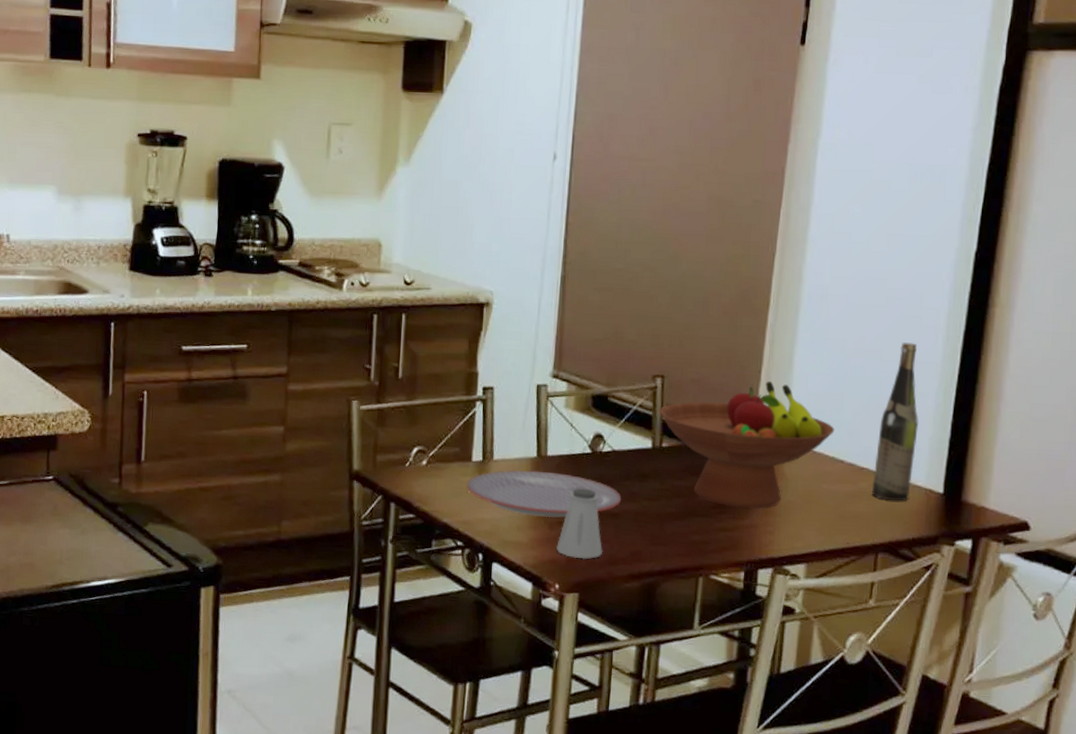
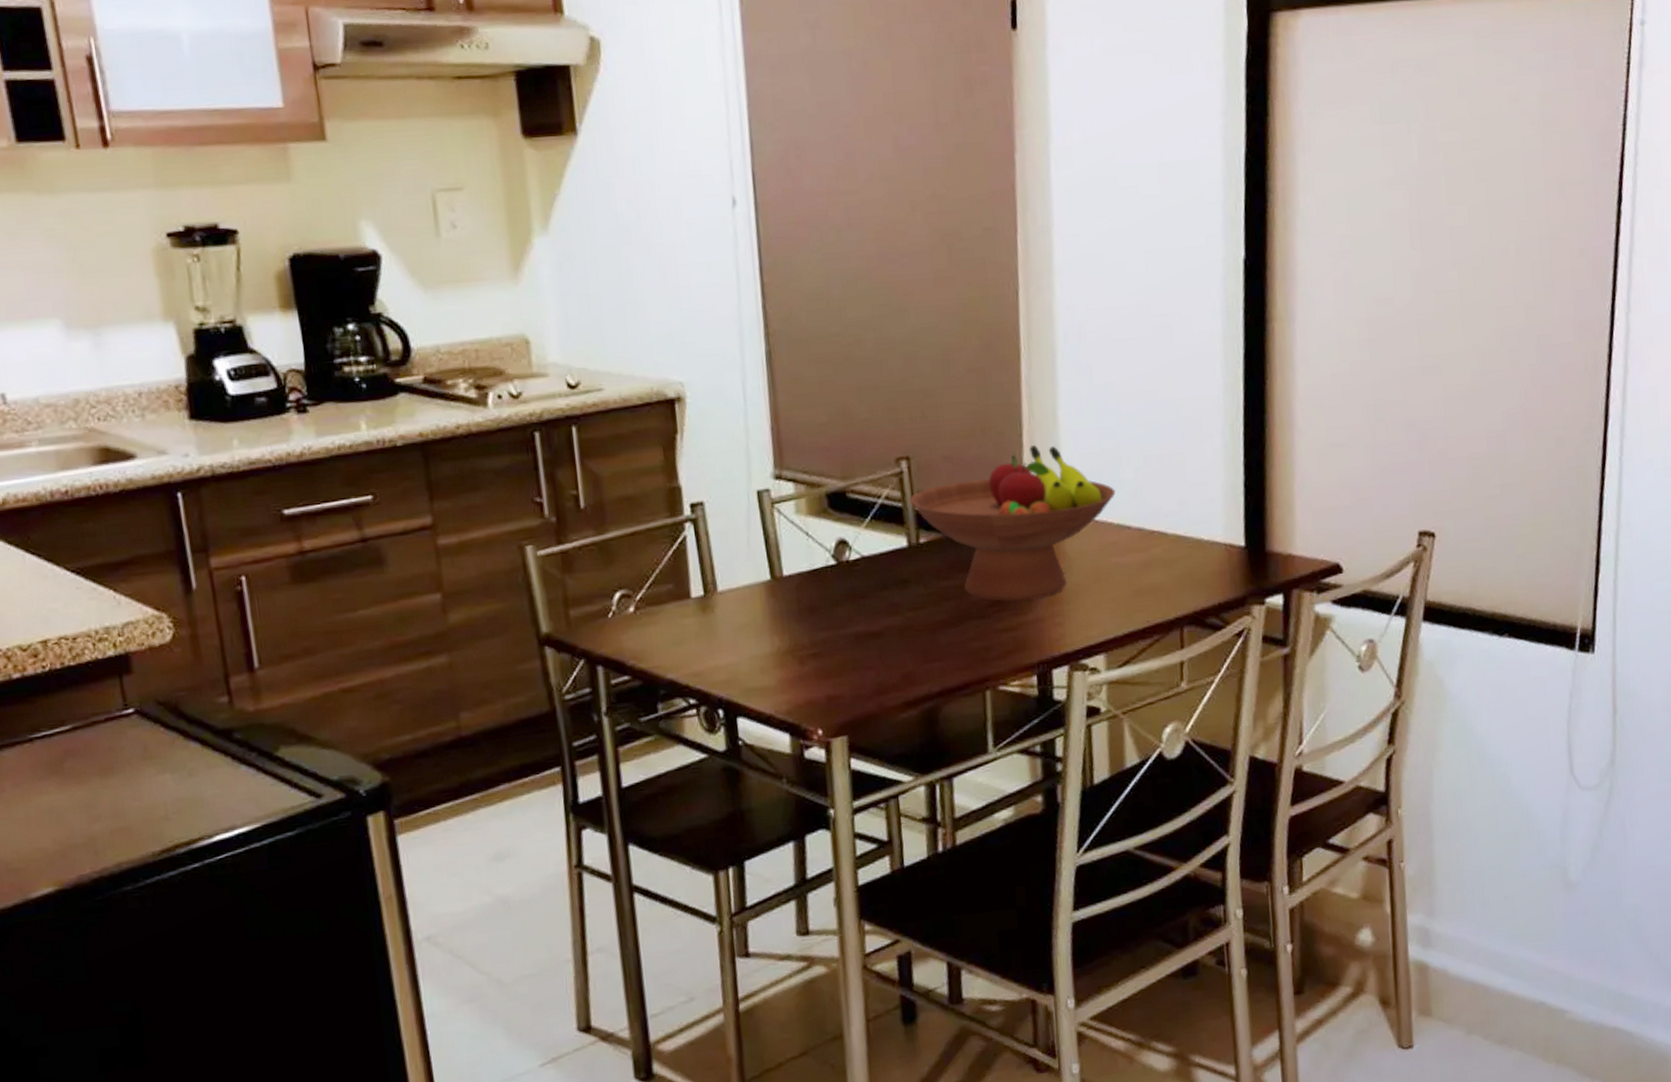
plate: present [466,470,622,518] -> none [689,595,882,653]
saltshaker: present [556,488,603,559] -> none [812,608,869,694]
wine bottle: present [872,342,919,502] -> none [1165,376,1210,564]

